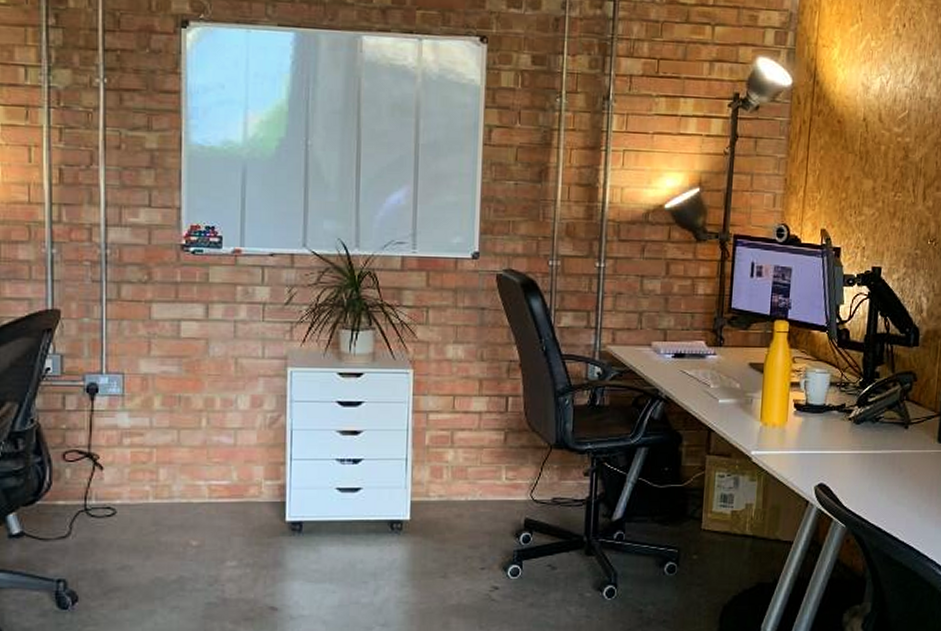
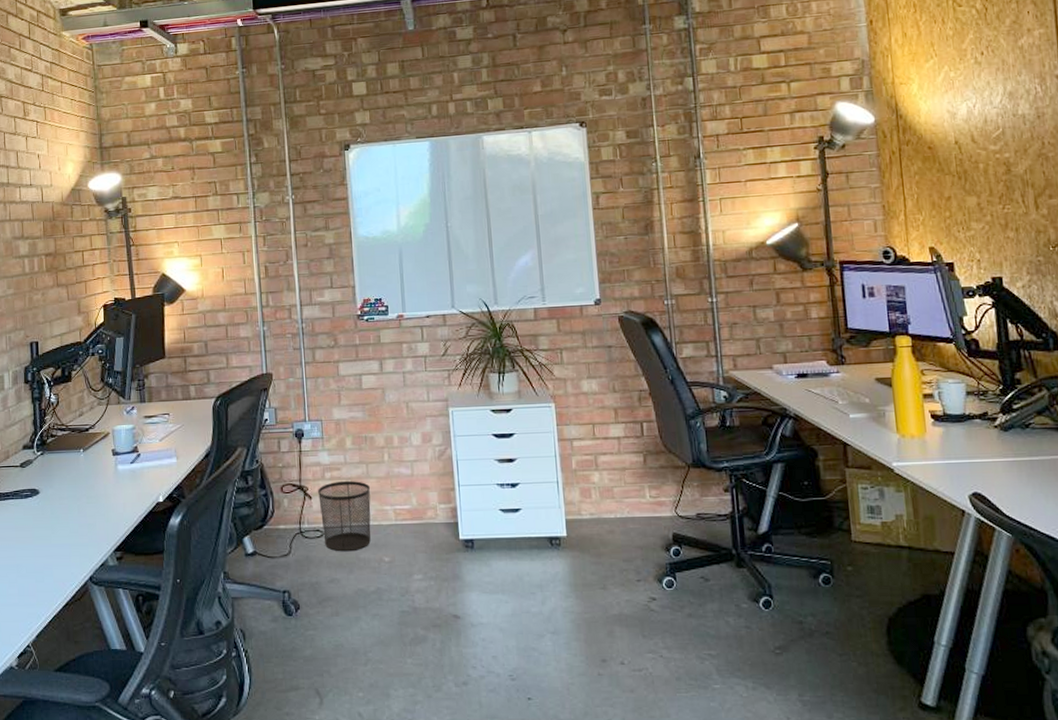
waste bin: none [112,450,180,534] -> present [318,481,371,552]

